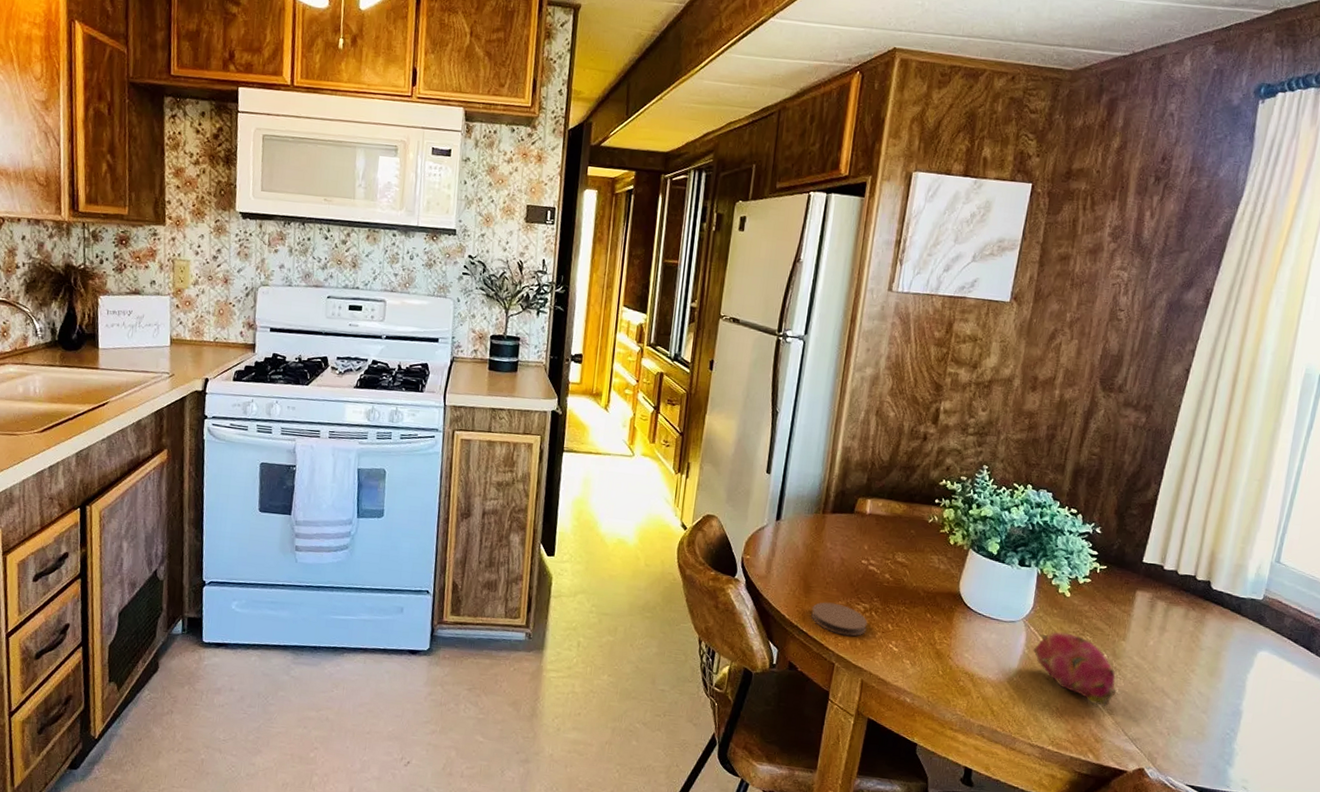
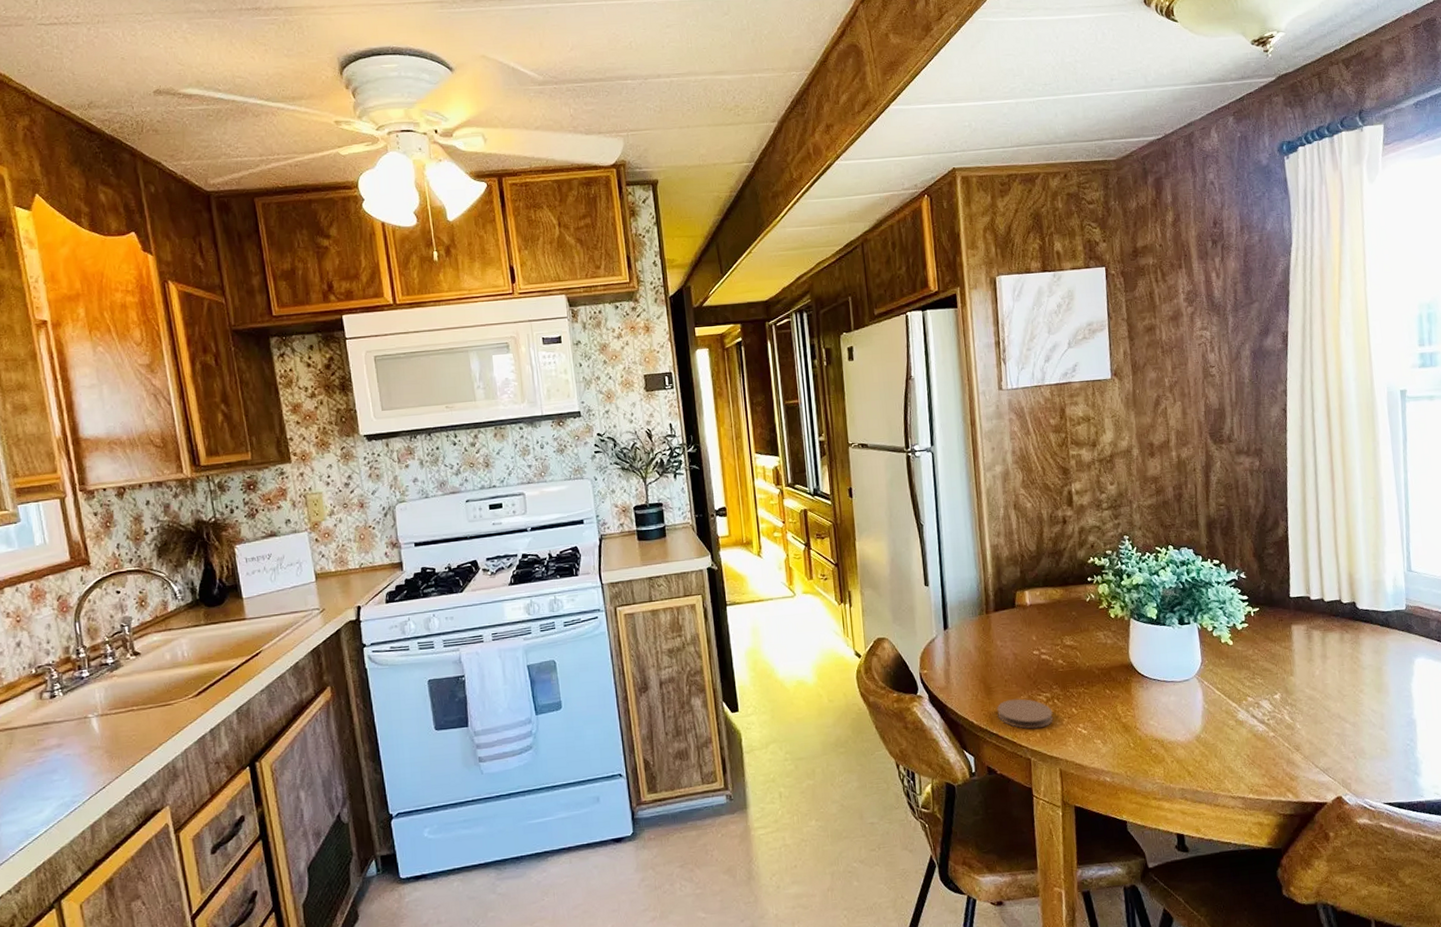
fruit: present [1034,632,1117,706] -> none [1211,680,1298,744]

